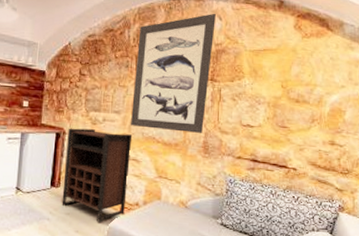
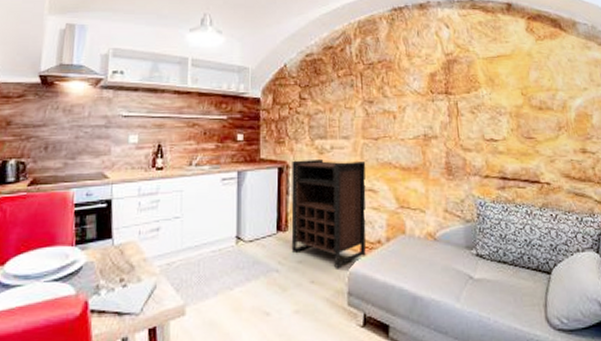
wall art: present [131,13,216,133] -> none [361,21,444,154]

